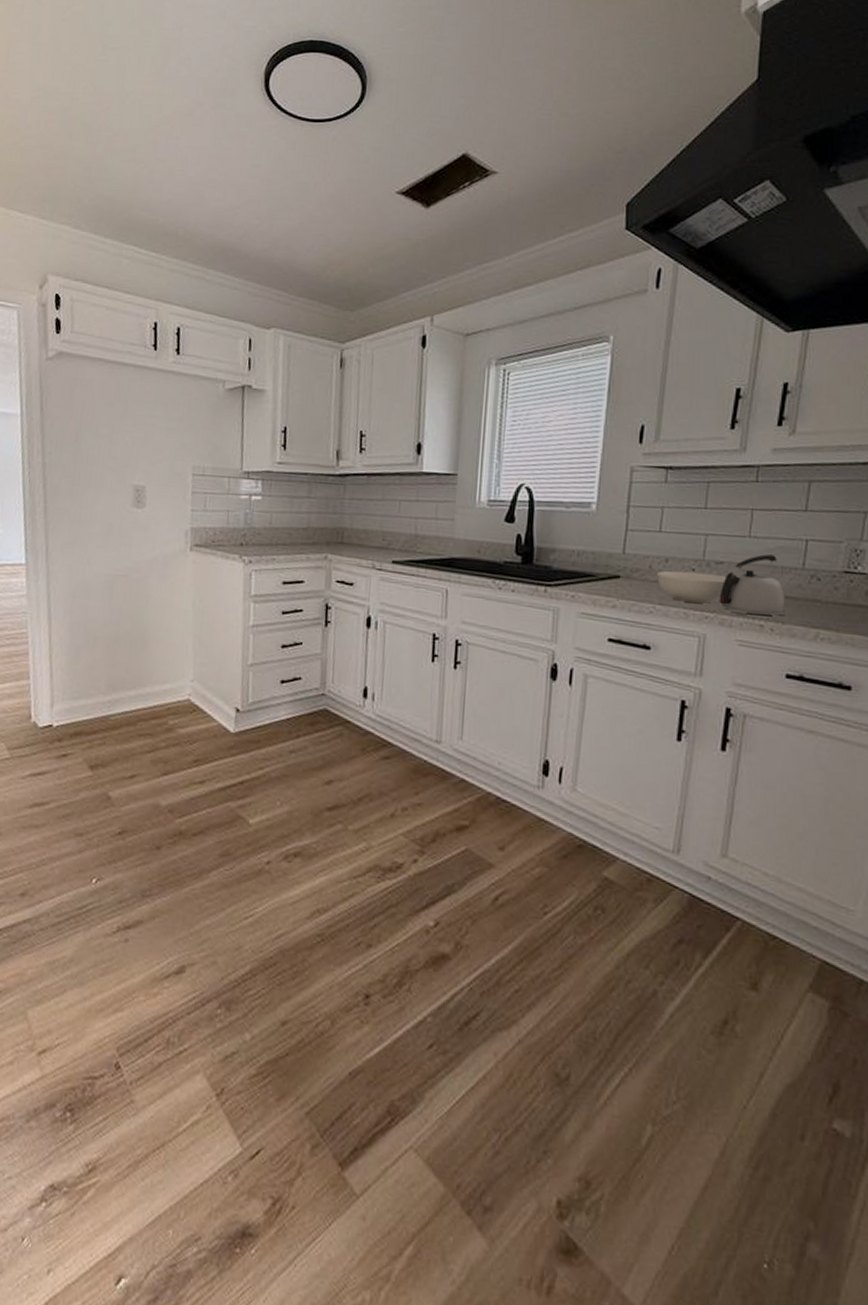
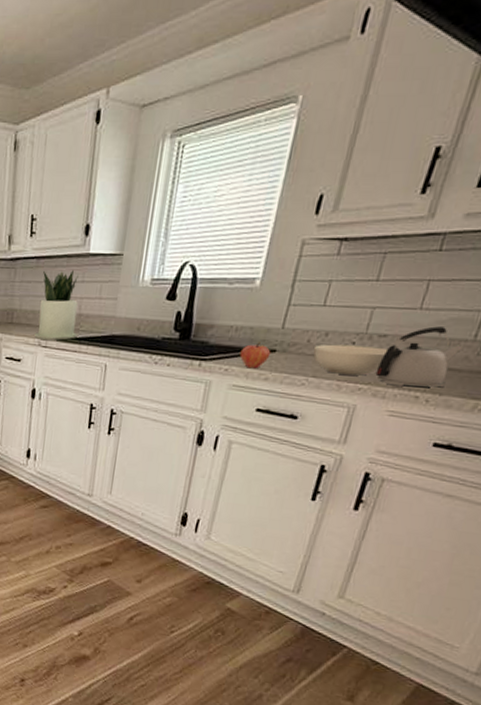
planter: none [367,488,416,564] -> present [34,270,79,341]
fruit: none [584,567,615,596] -> present [239,342,271,369]

